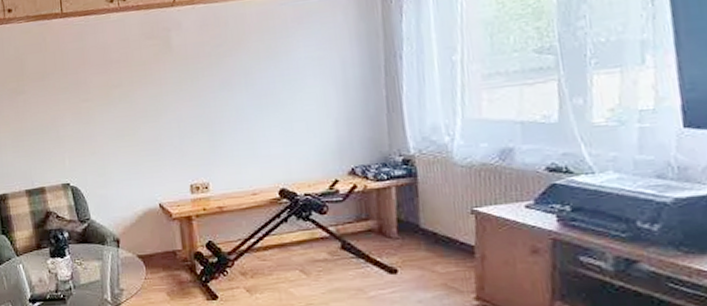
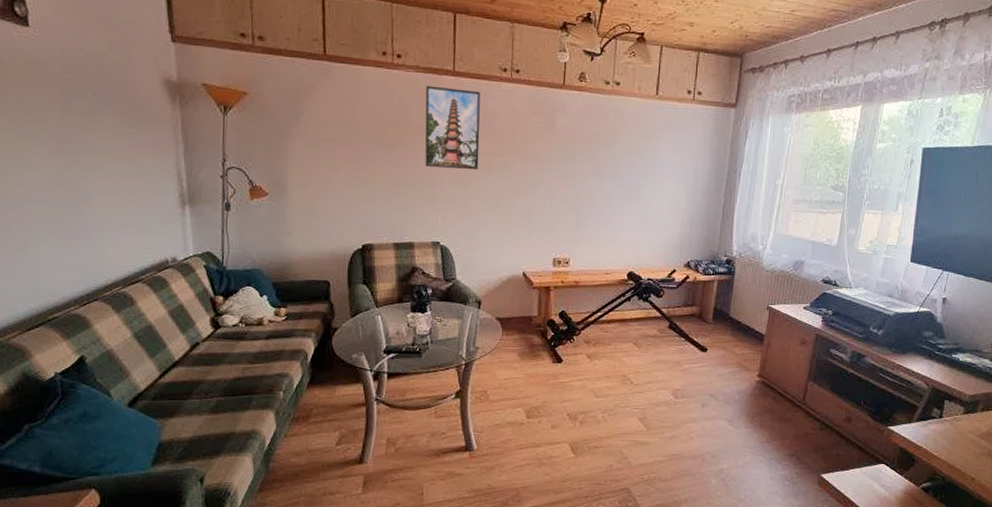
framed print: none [37,27,98,110] -> present [425,85,480,169]

